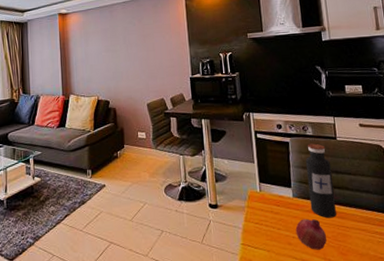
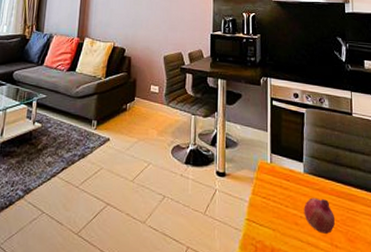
water bottle: present [305,143,337,218] -> none [319,117,347,200]

